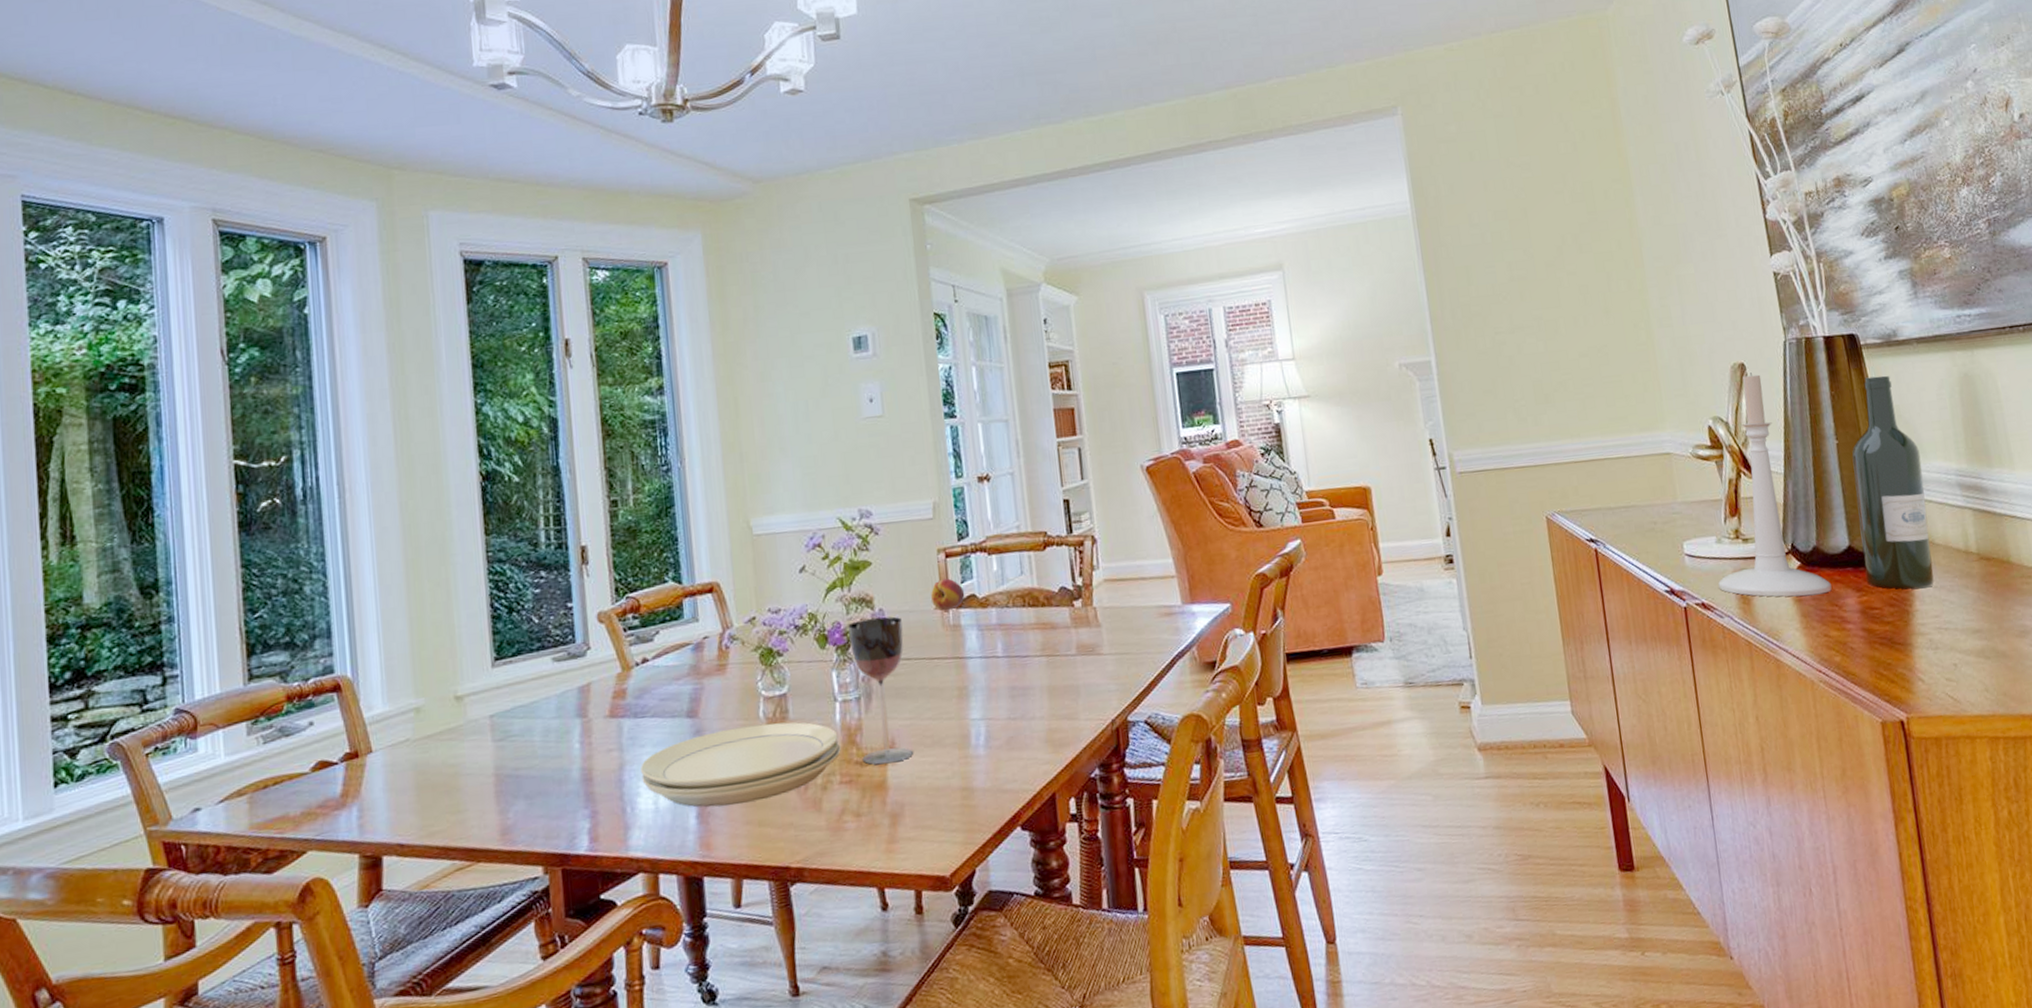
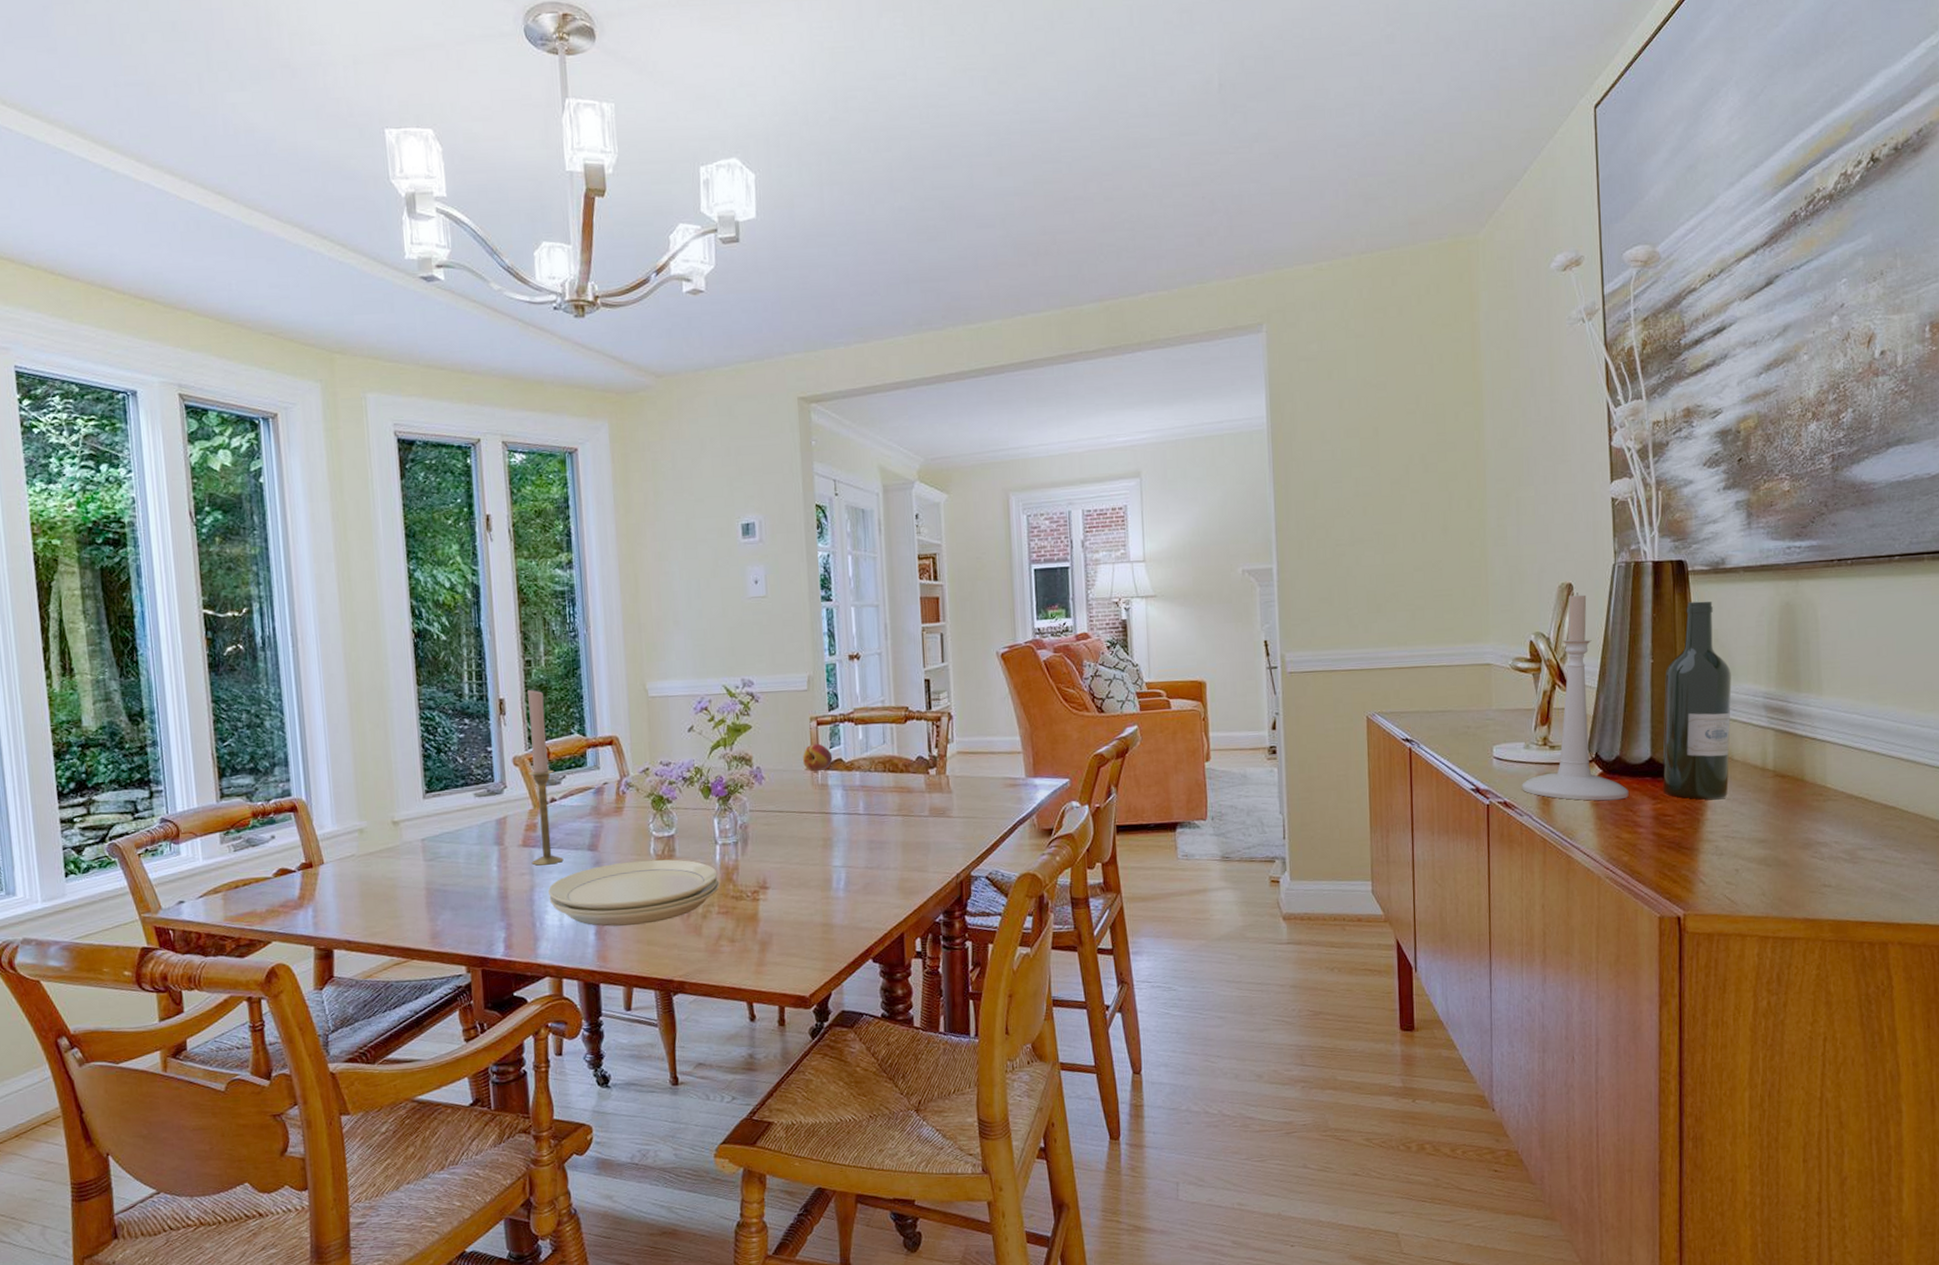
candlestick: none [614,532,658,739] -> present [528,689,564,866]
wineglass: present [848,616,913,765] -> none [729,774,782,900]

